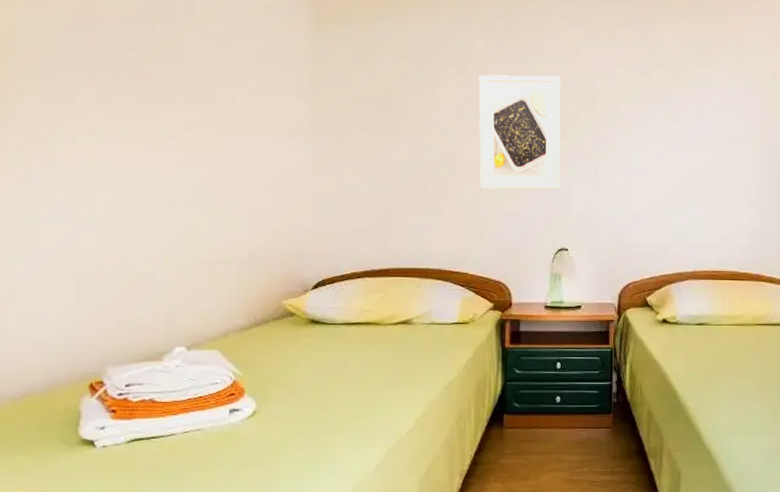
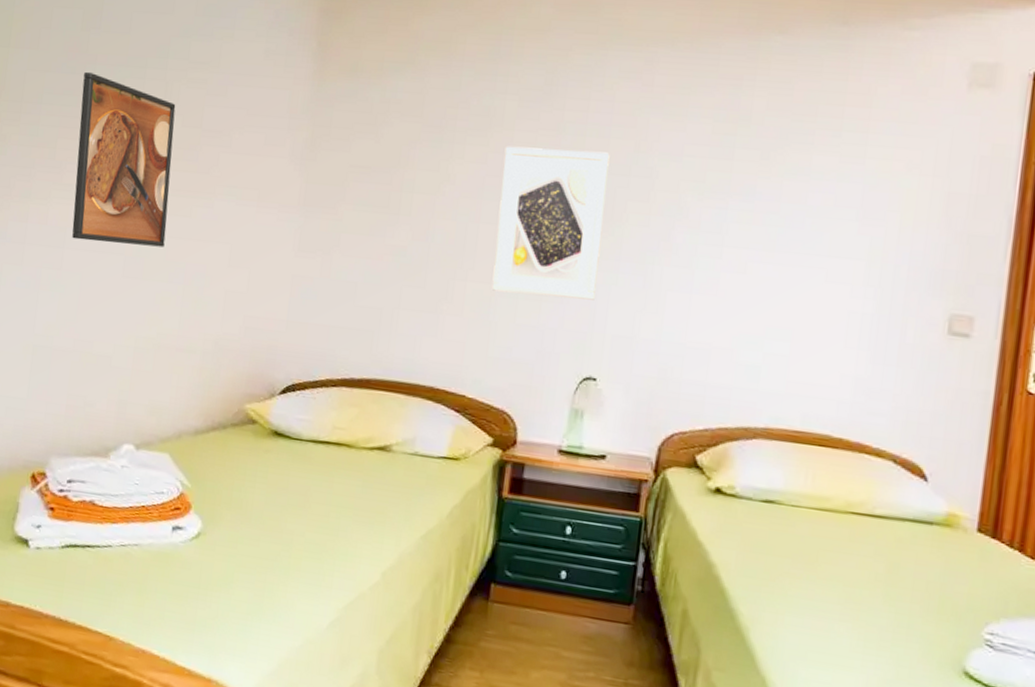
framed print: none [95,28,192,177] -> present [72,71,176,247]

